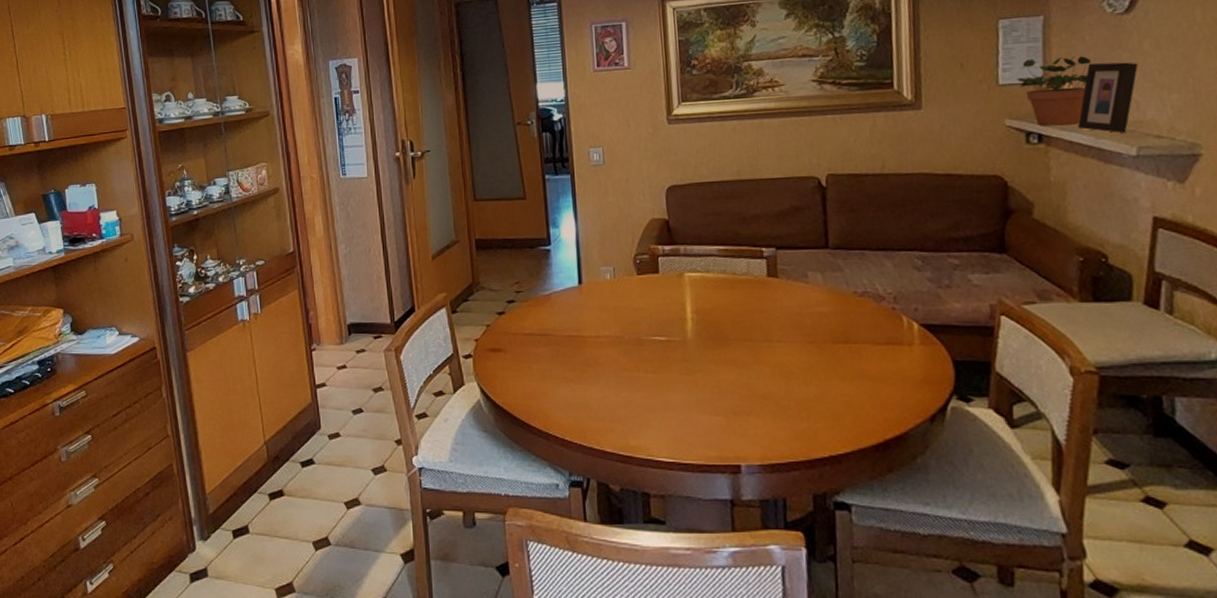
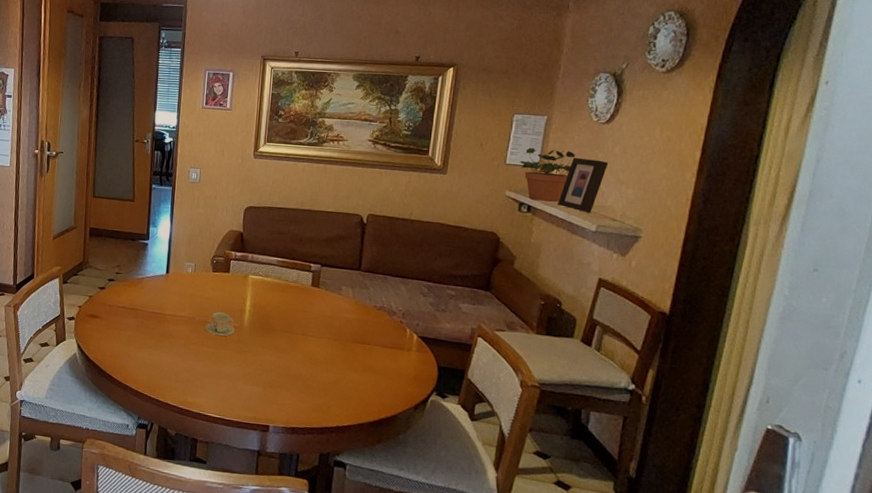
cup and saucer: none [638,325,677,355] -> present [205,312,235,336]

